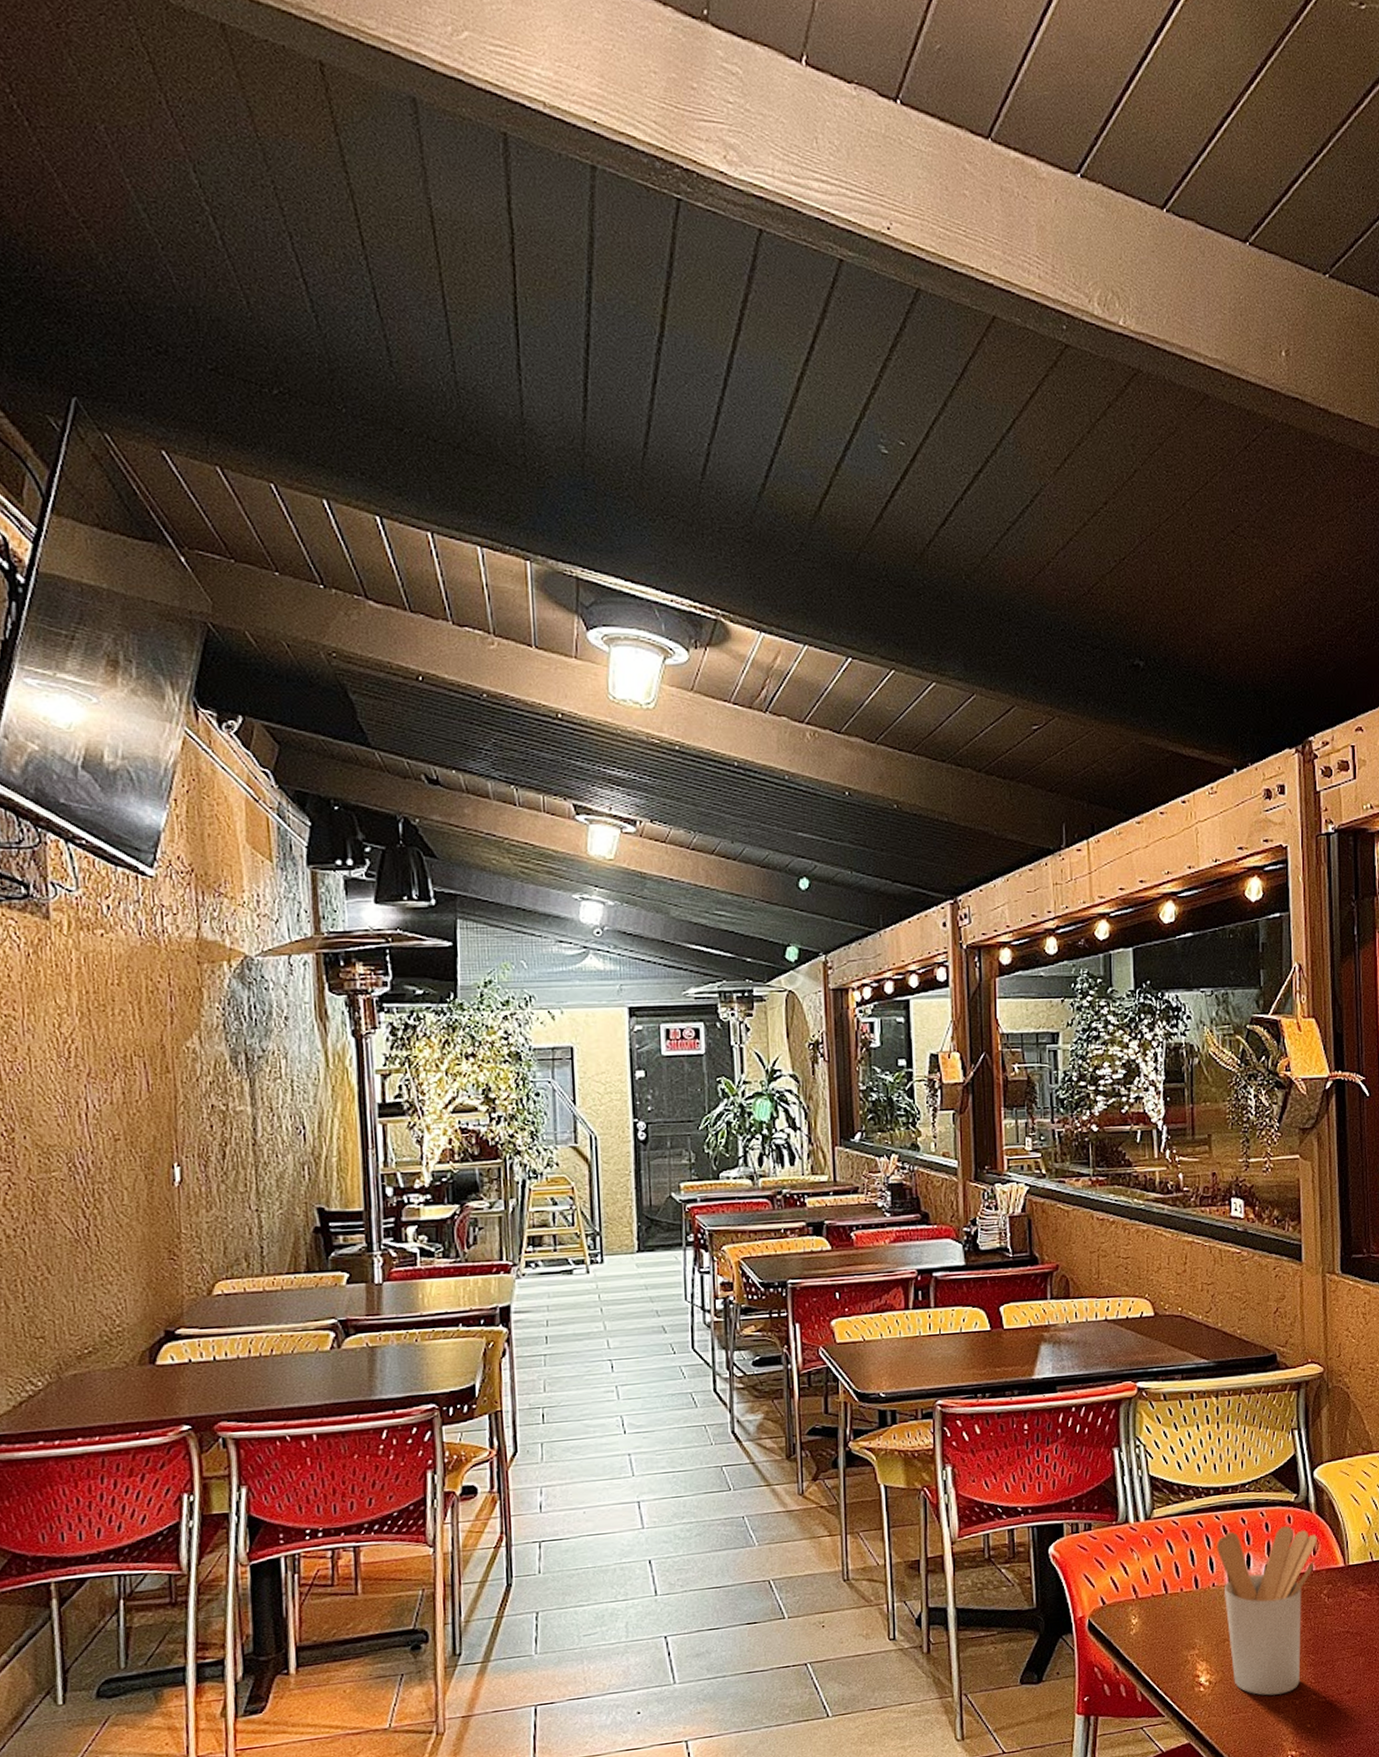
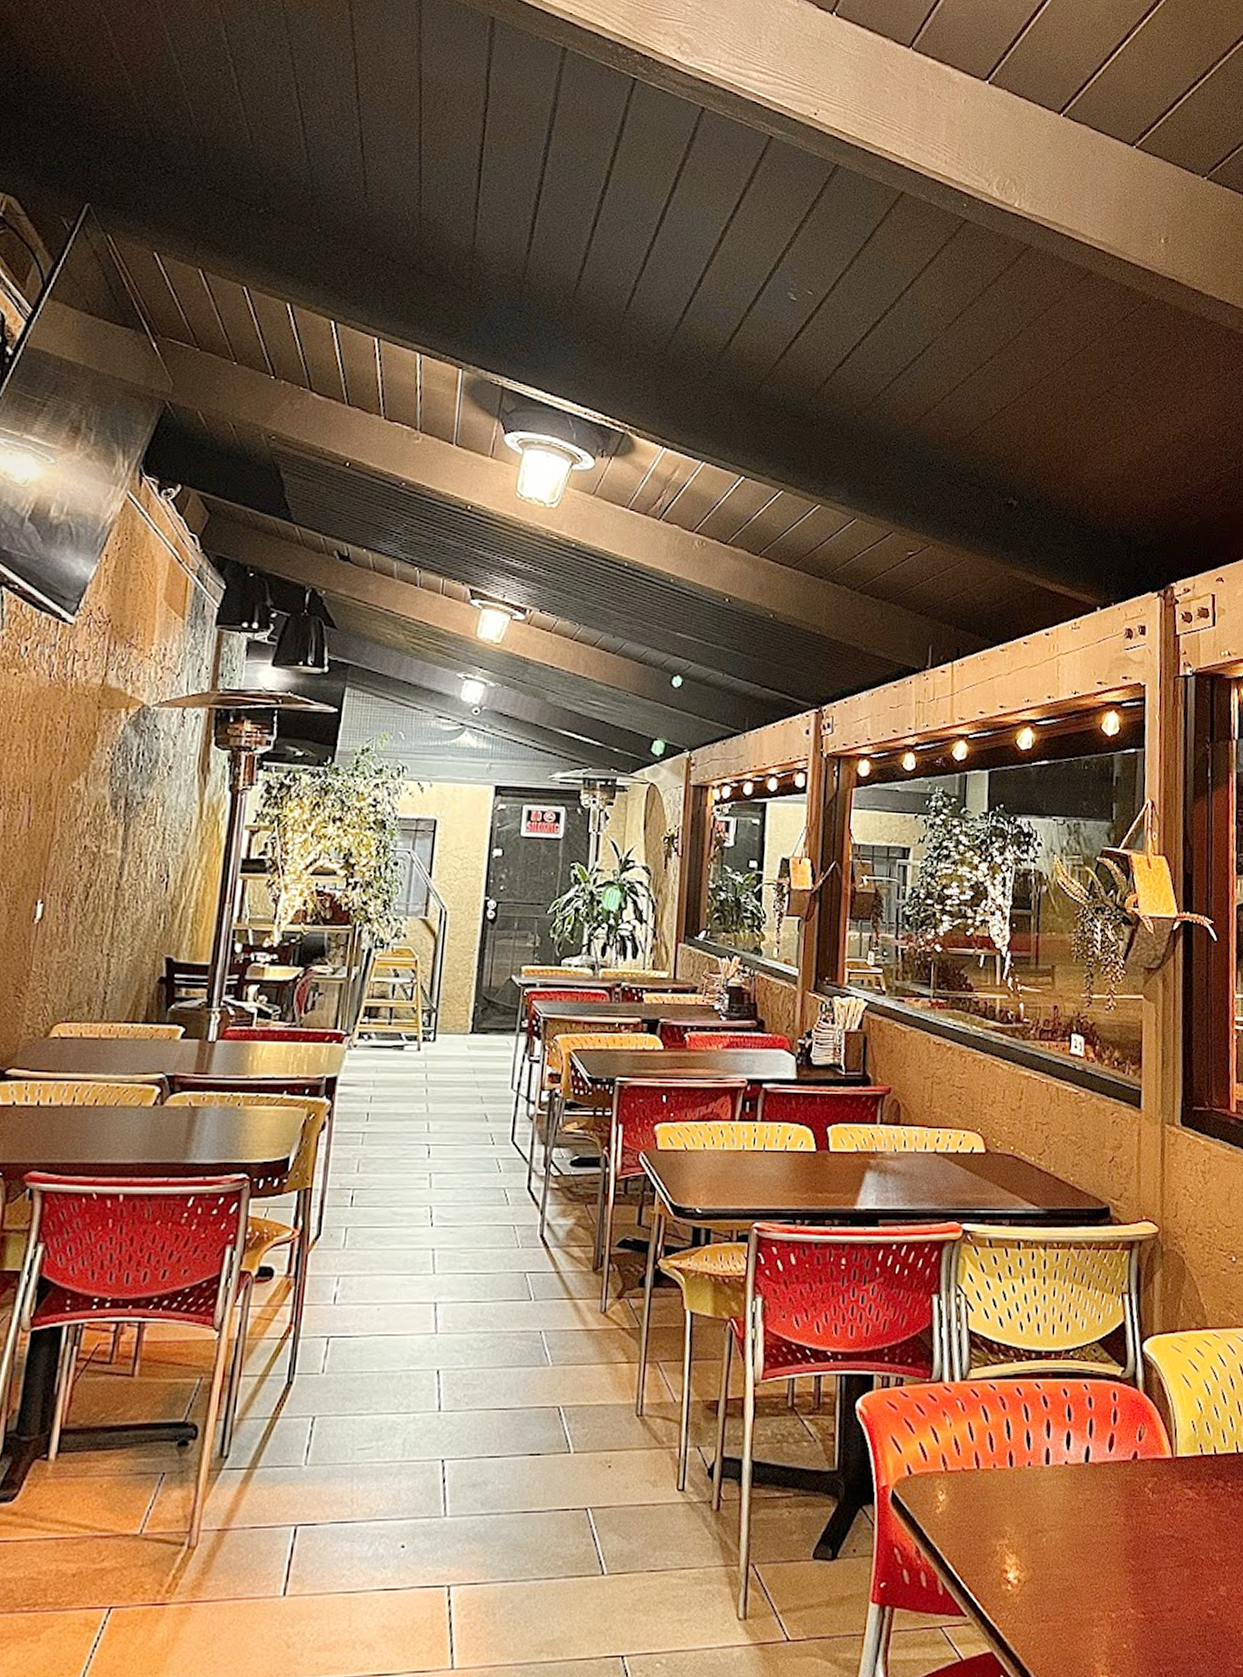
utensil holder: present [1216,1525,1318,1696] -> none [1034,1403,1145,1604]

